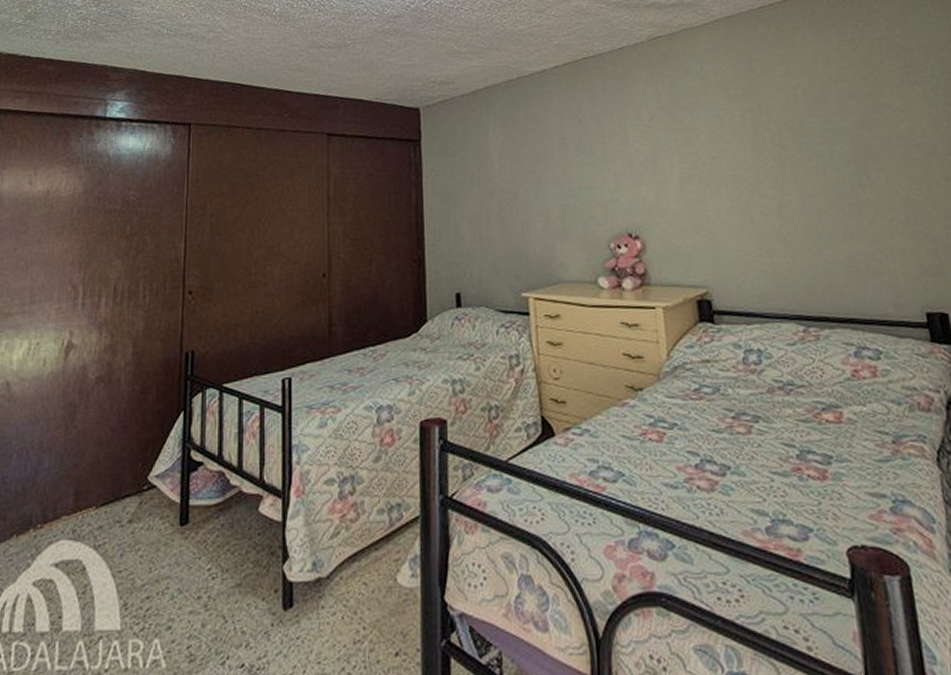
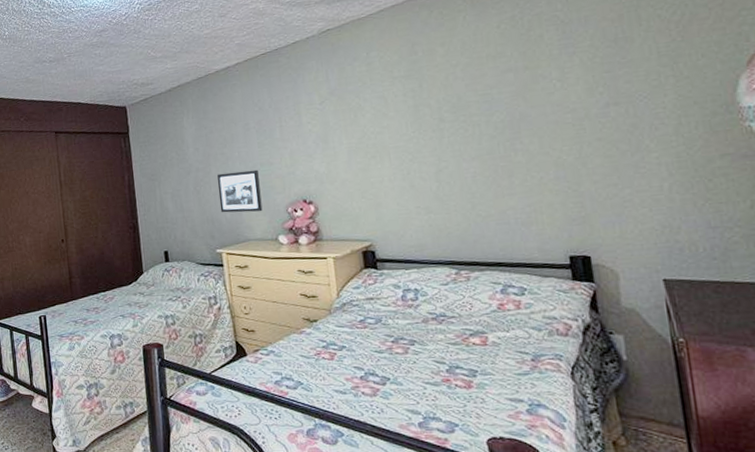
picture frame: none [526,194,580,247] -> present [217,169,263,213]

